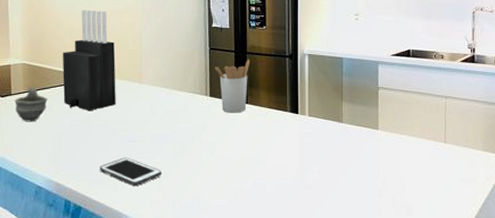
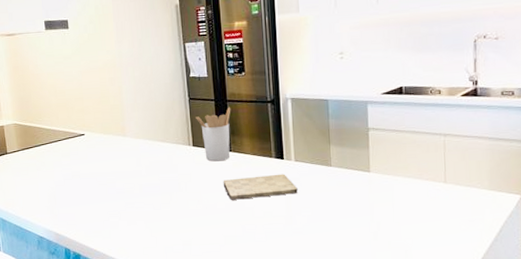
cup: present [15,87,48,122] -> none [11,145,40,178]
knife block: present [62,9,116,111] -> none [49,68,103,166]
cell phone: present [99,157,161,186] -> none [93,208,152,234]
cutting board: none [237,128,310,153] -> present [223,174,298,200]

